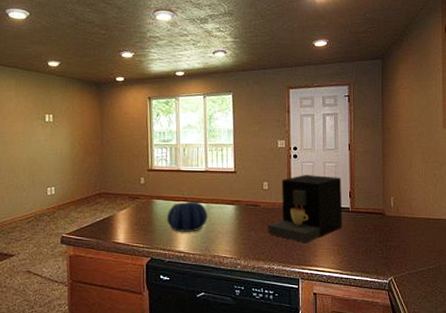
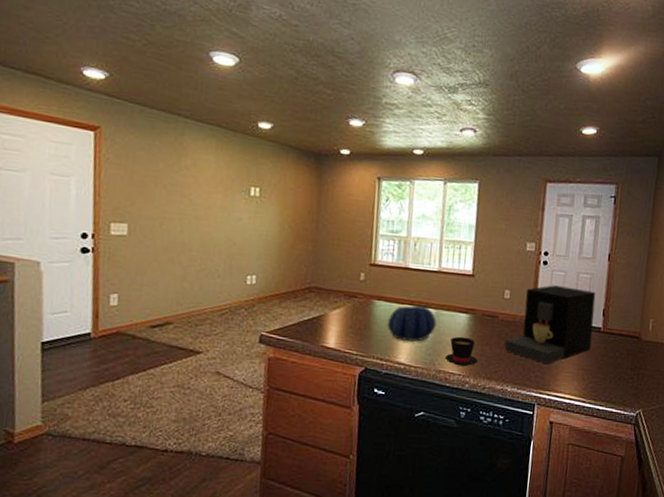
teacup: none [217,225,246,251] -> present [444,336,478,367]

